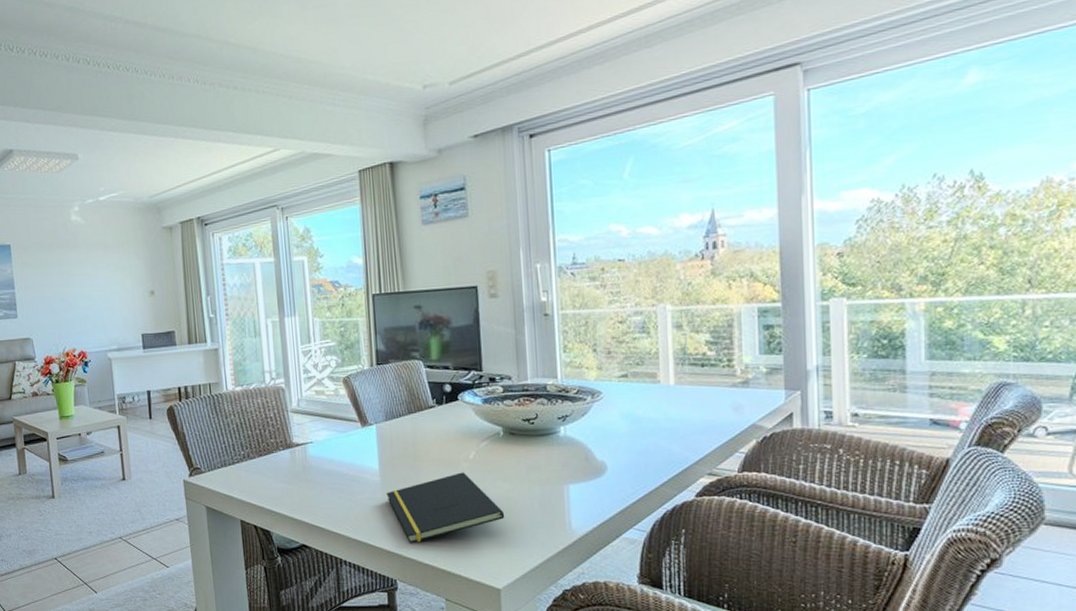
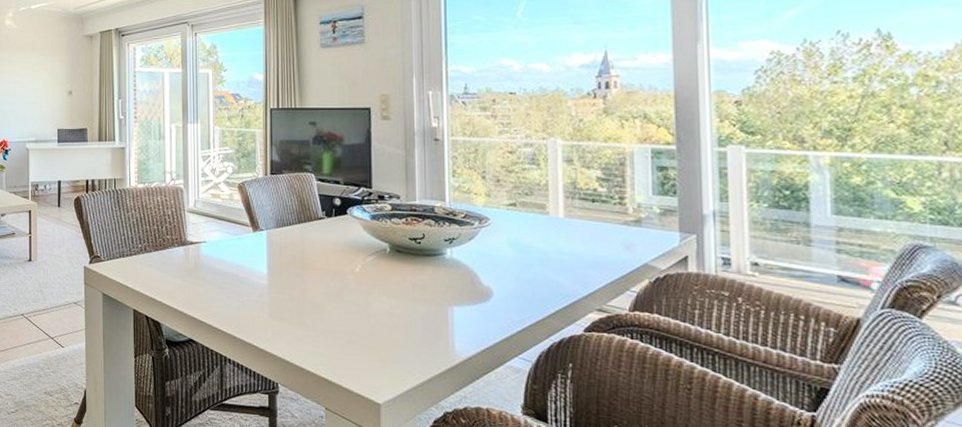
notepad: present [386,472,505,543] -> none [273,284,388,349]

